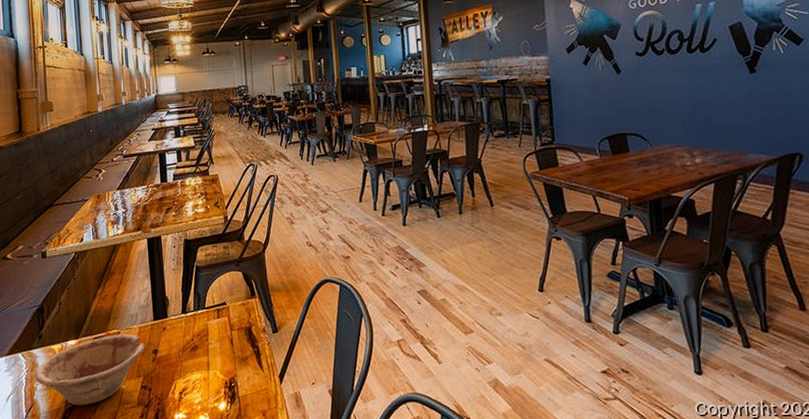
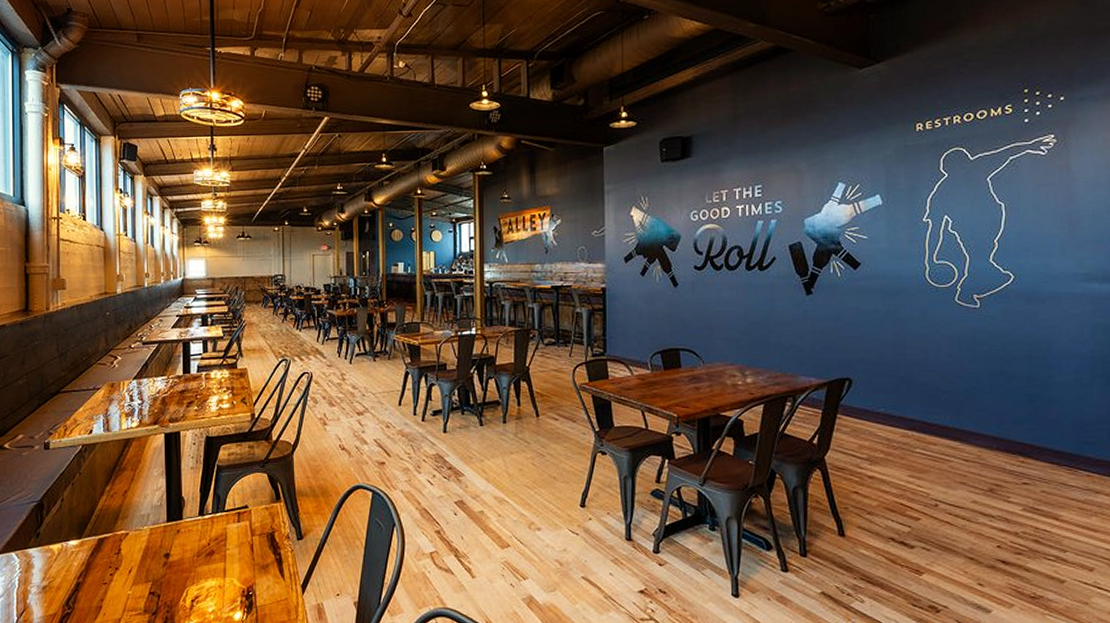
dish: present [35,334,146,406] -> none [29,535,157,612]

